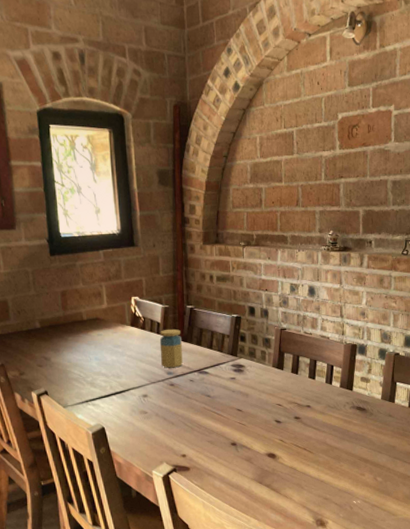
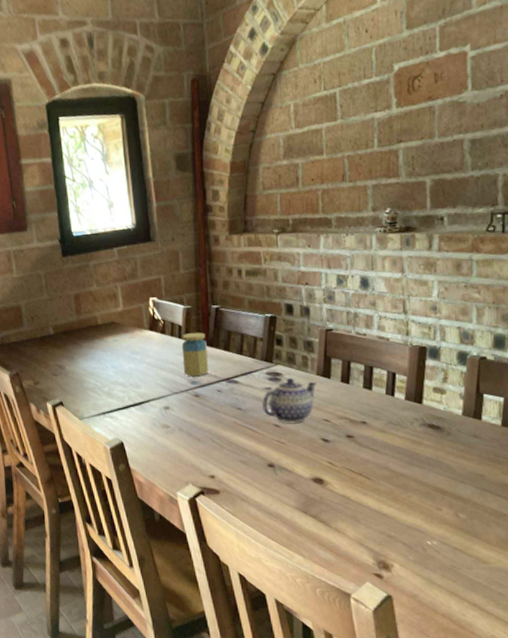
teapot: none [228,369,273,408] -> present [262,378,317,423]

